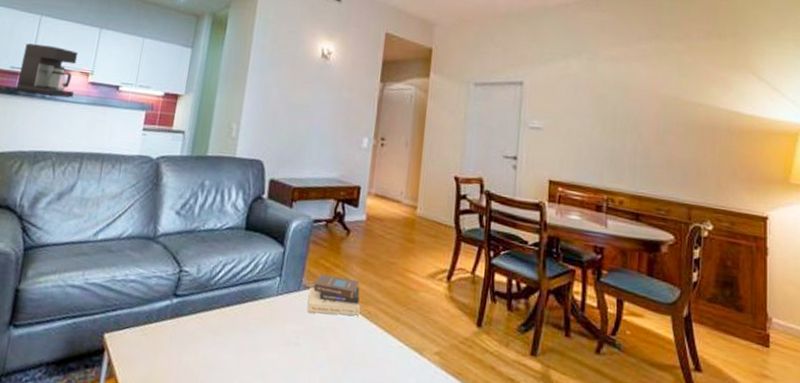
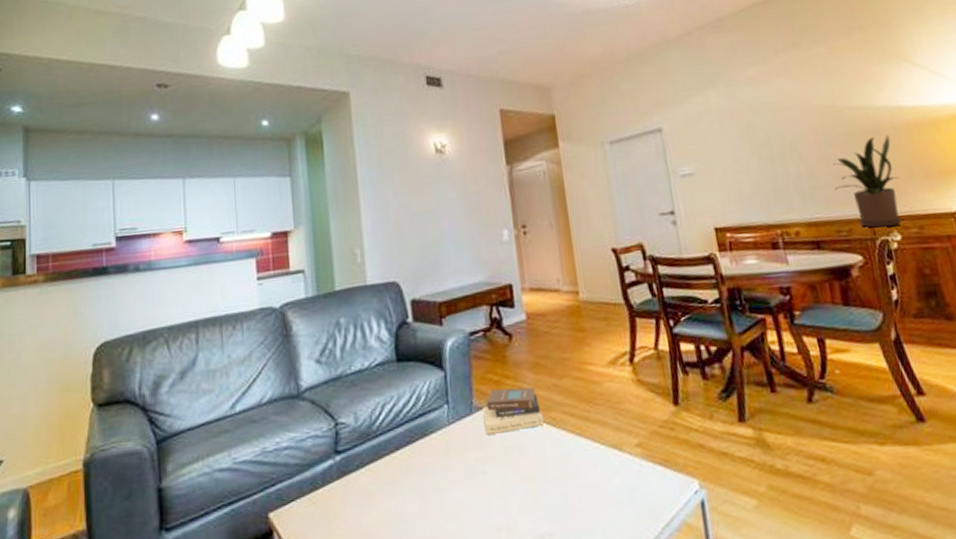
coffee maker: present [15,43,79,98] -> none [104,210,171,270]
house plant: none [664,133,723,217] -> present [833,135,903,229]

